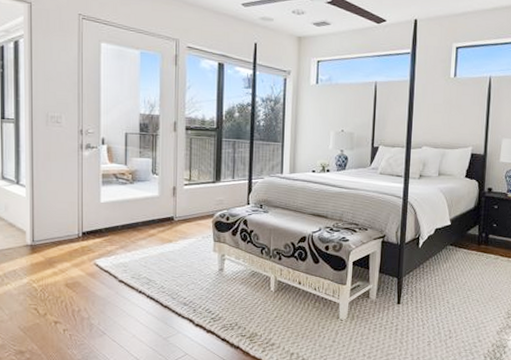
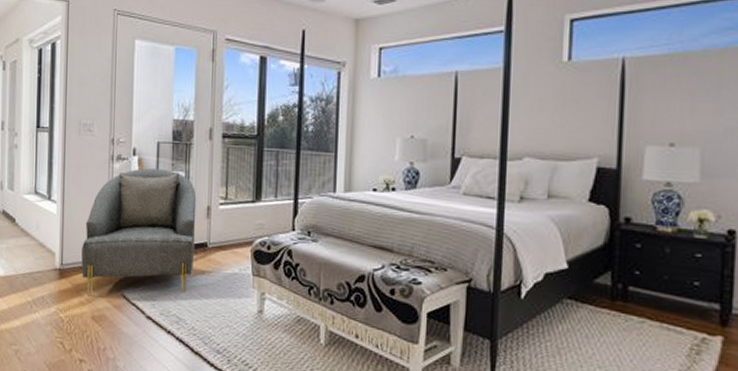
armchair: none [53,155,163,267] -> present [81,168,197,297]

